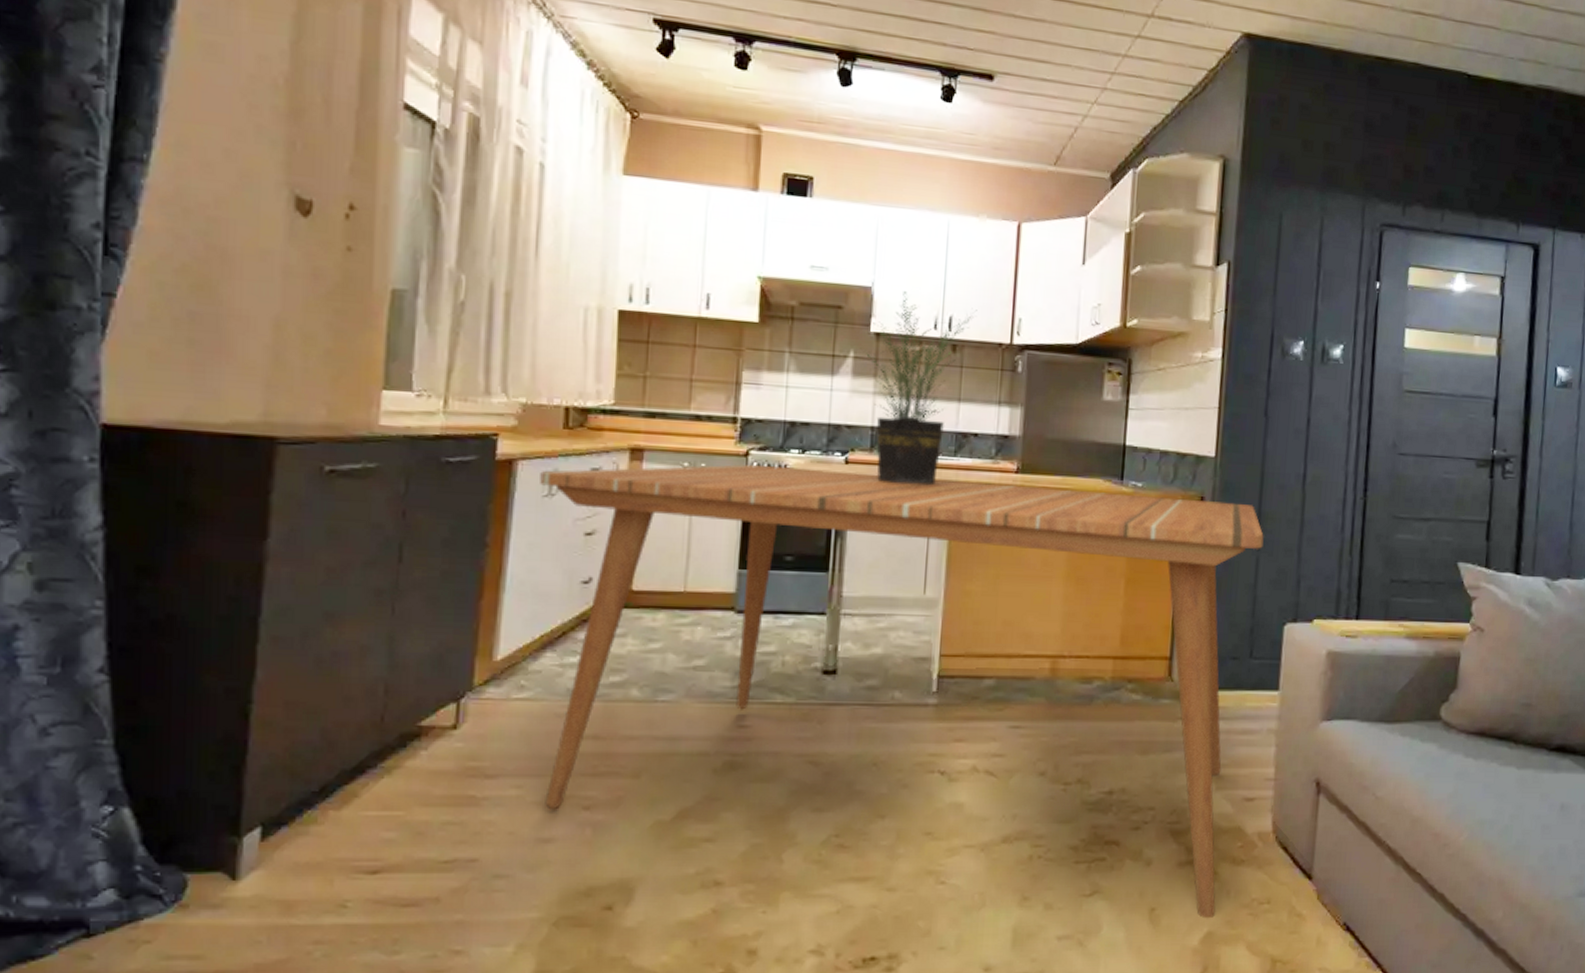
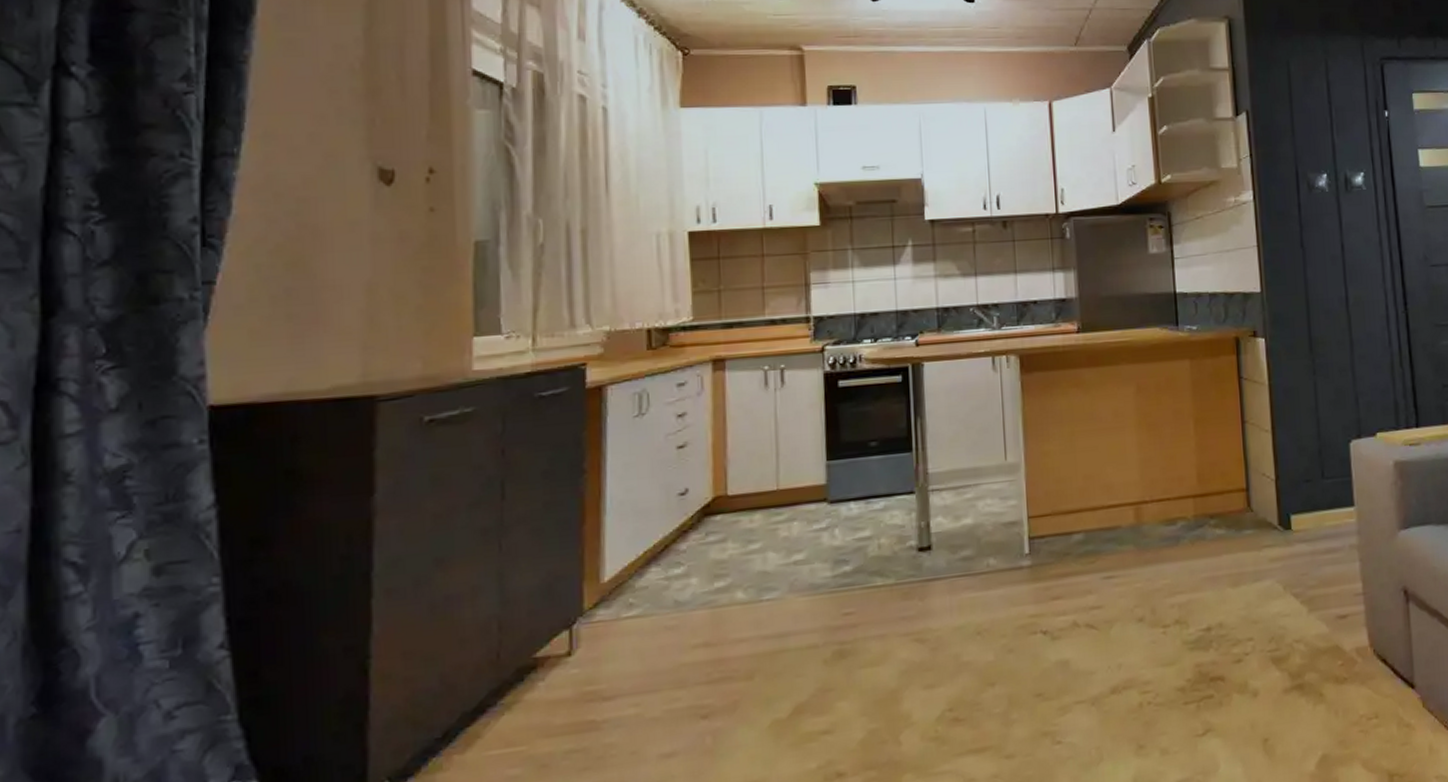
dining table: present [540,464,1264,919] -> none [629,332,1327,742]
potted plant: present [860,291,977,486] -> none [917,178,1022,360]

